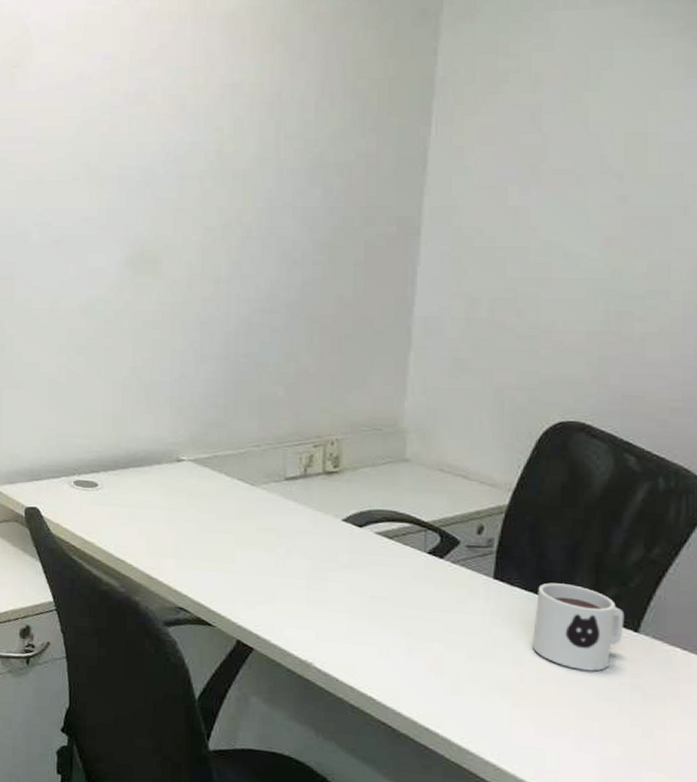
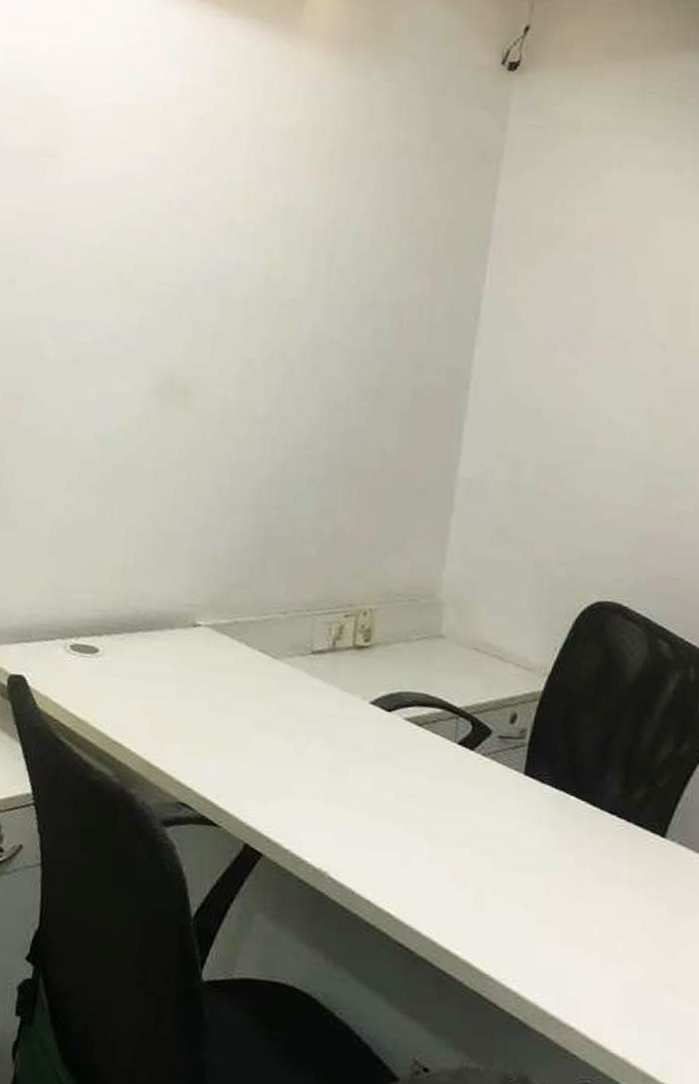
mug: present [533,582,625,671] -> none [560,780,653,882]

